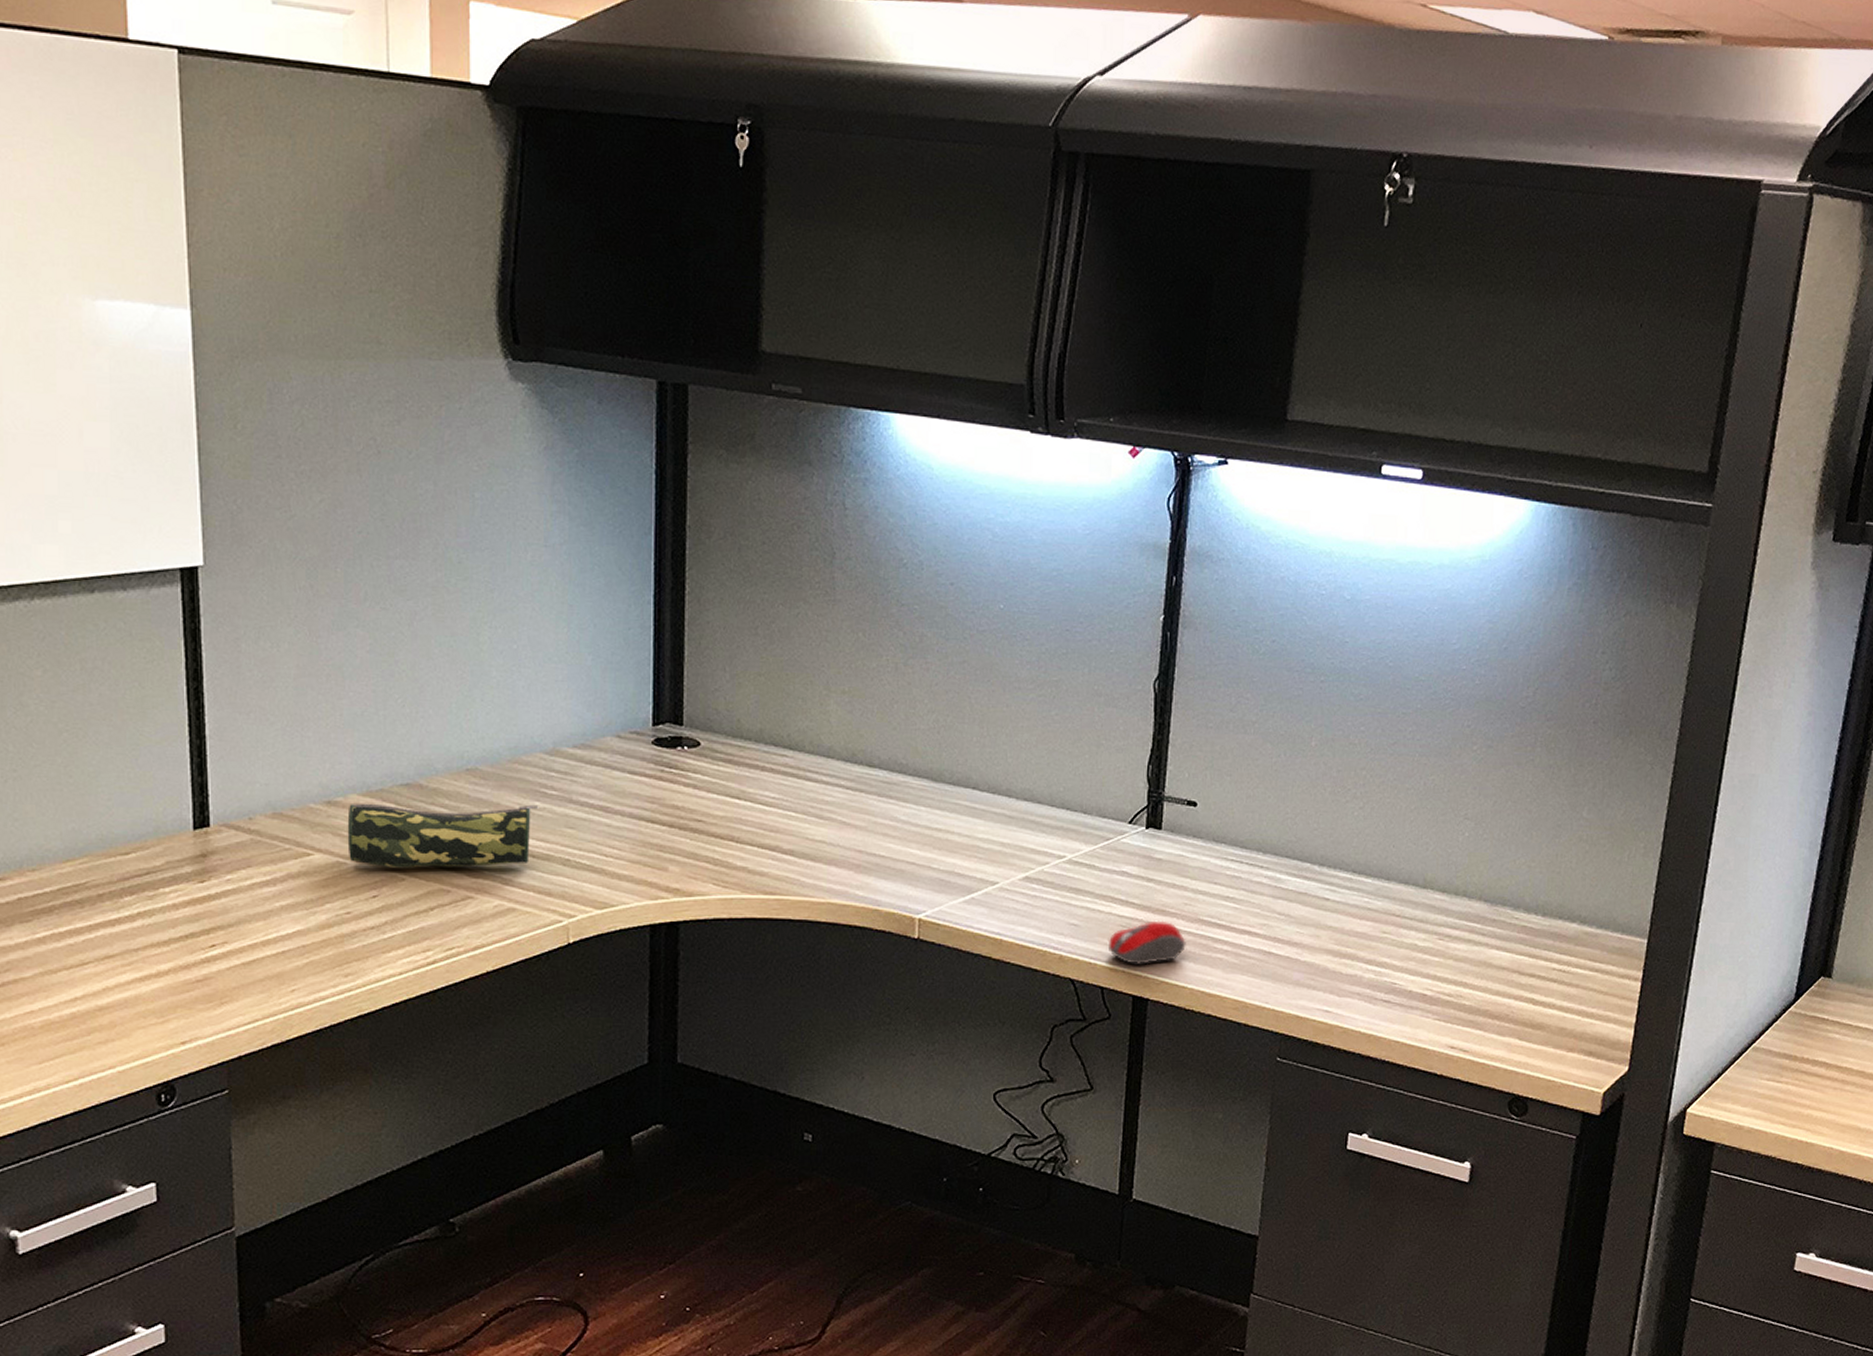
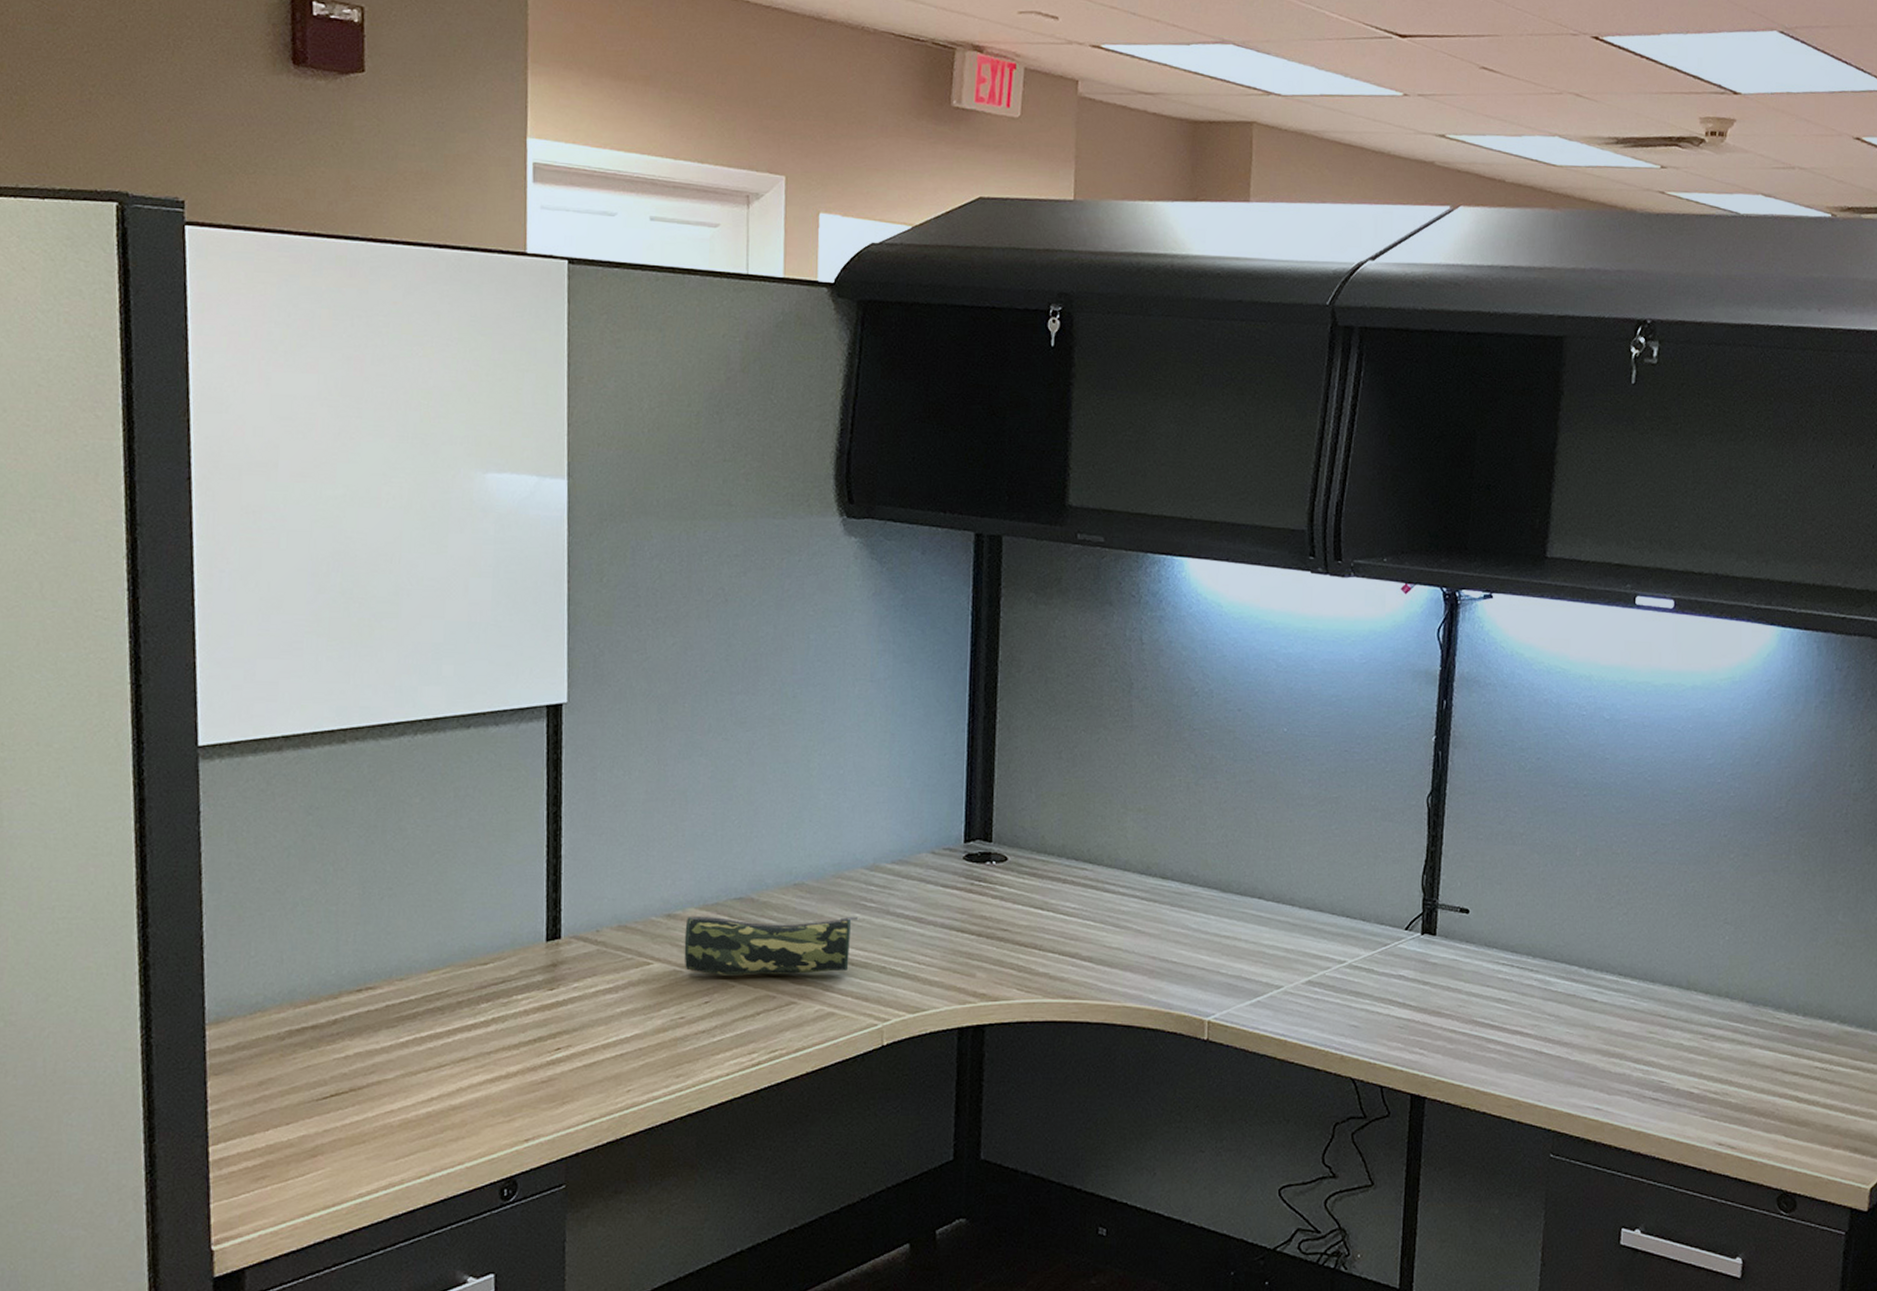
computer mouse: present [1108,920,1186,965] -> none [1386,1022,1461,1064]

